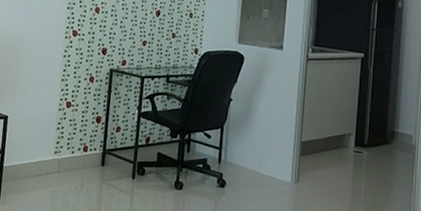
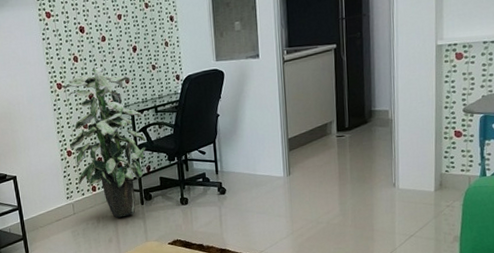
indoor plant: none [70,23,151,188] -> present [64,67,146,218]

